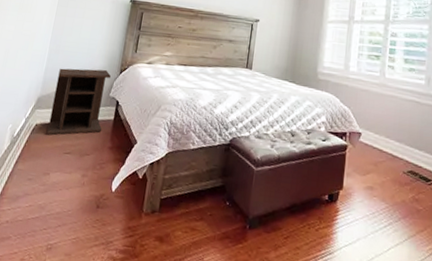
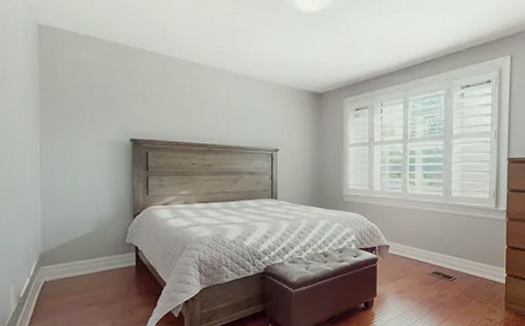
nightstand: present [47,68,111,136] -> none [59,217,123,291]

